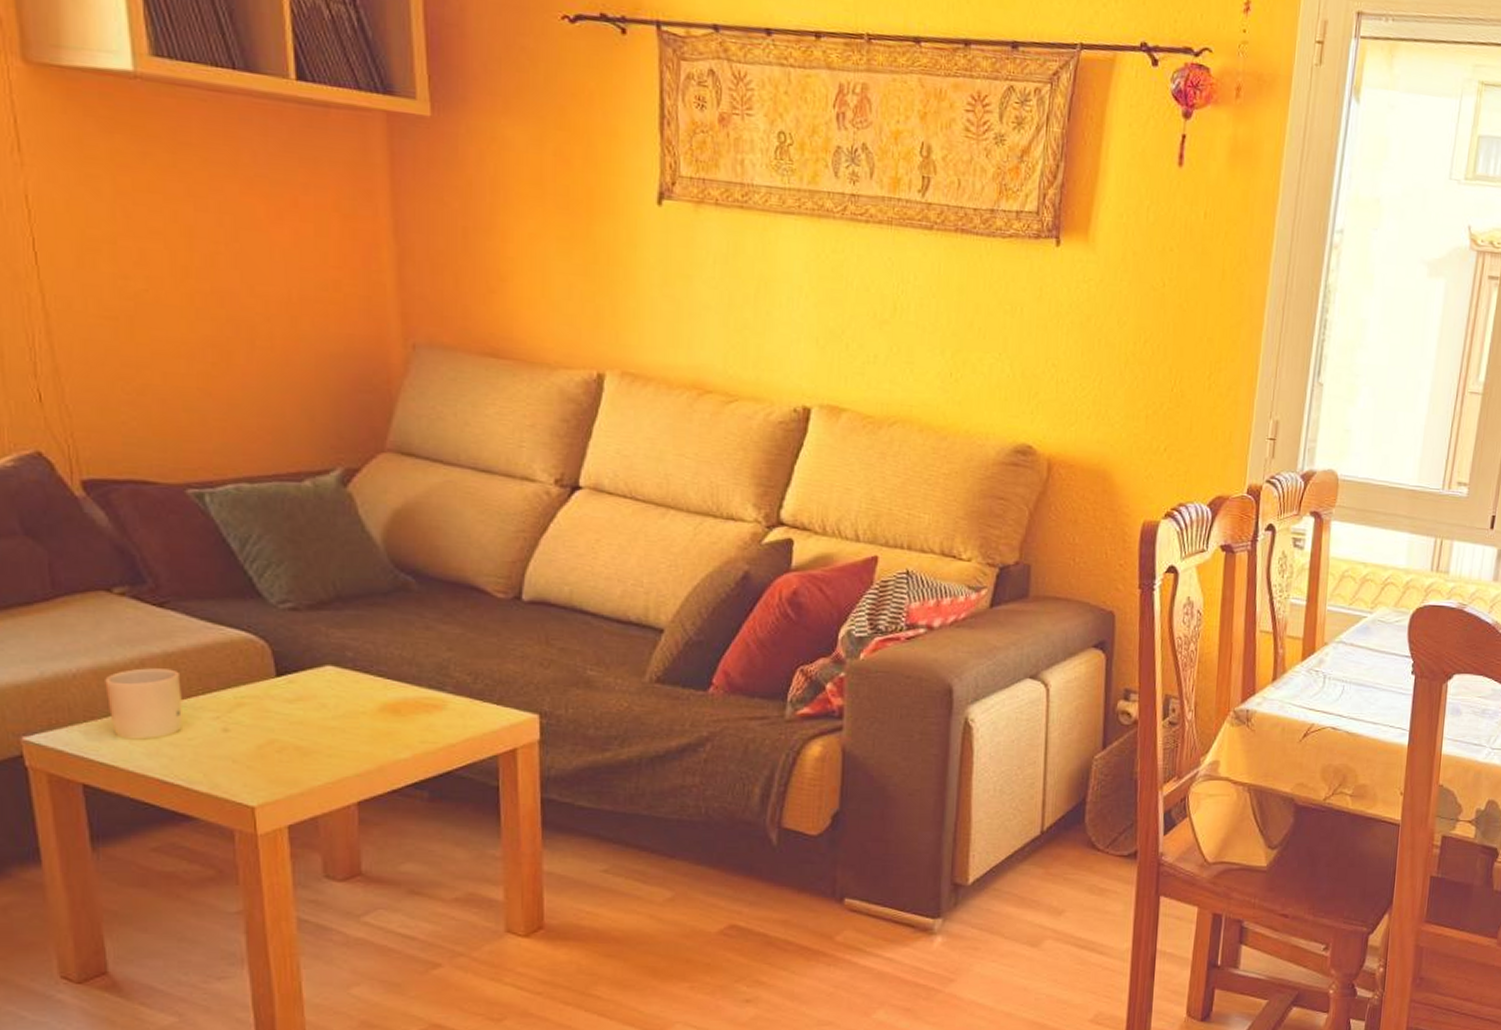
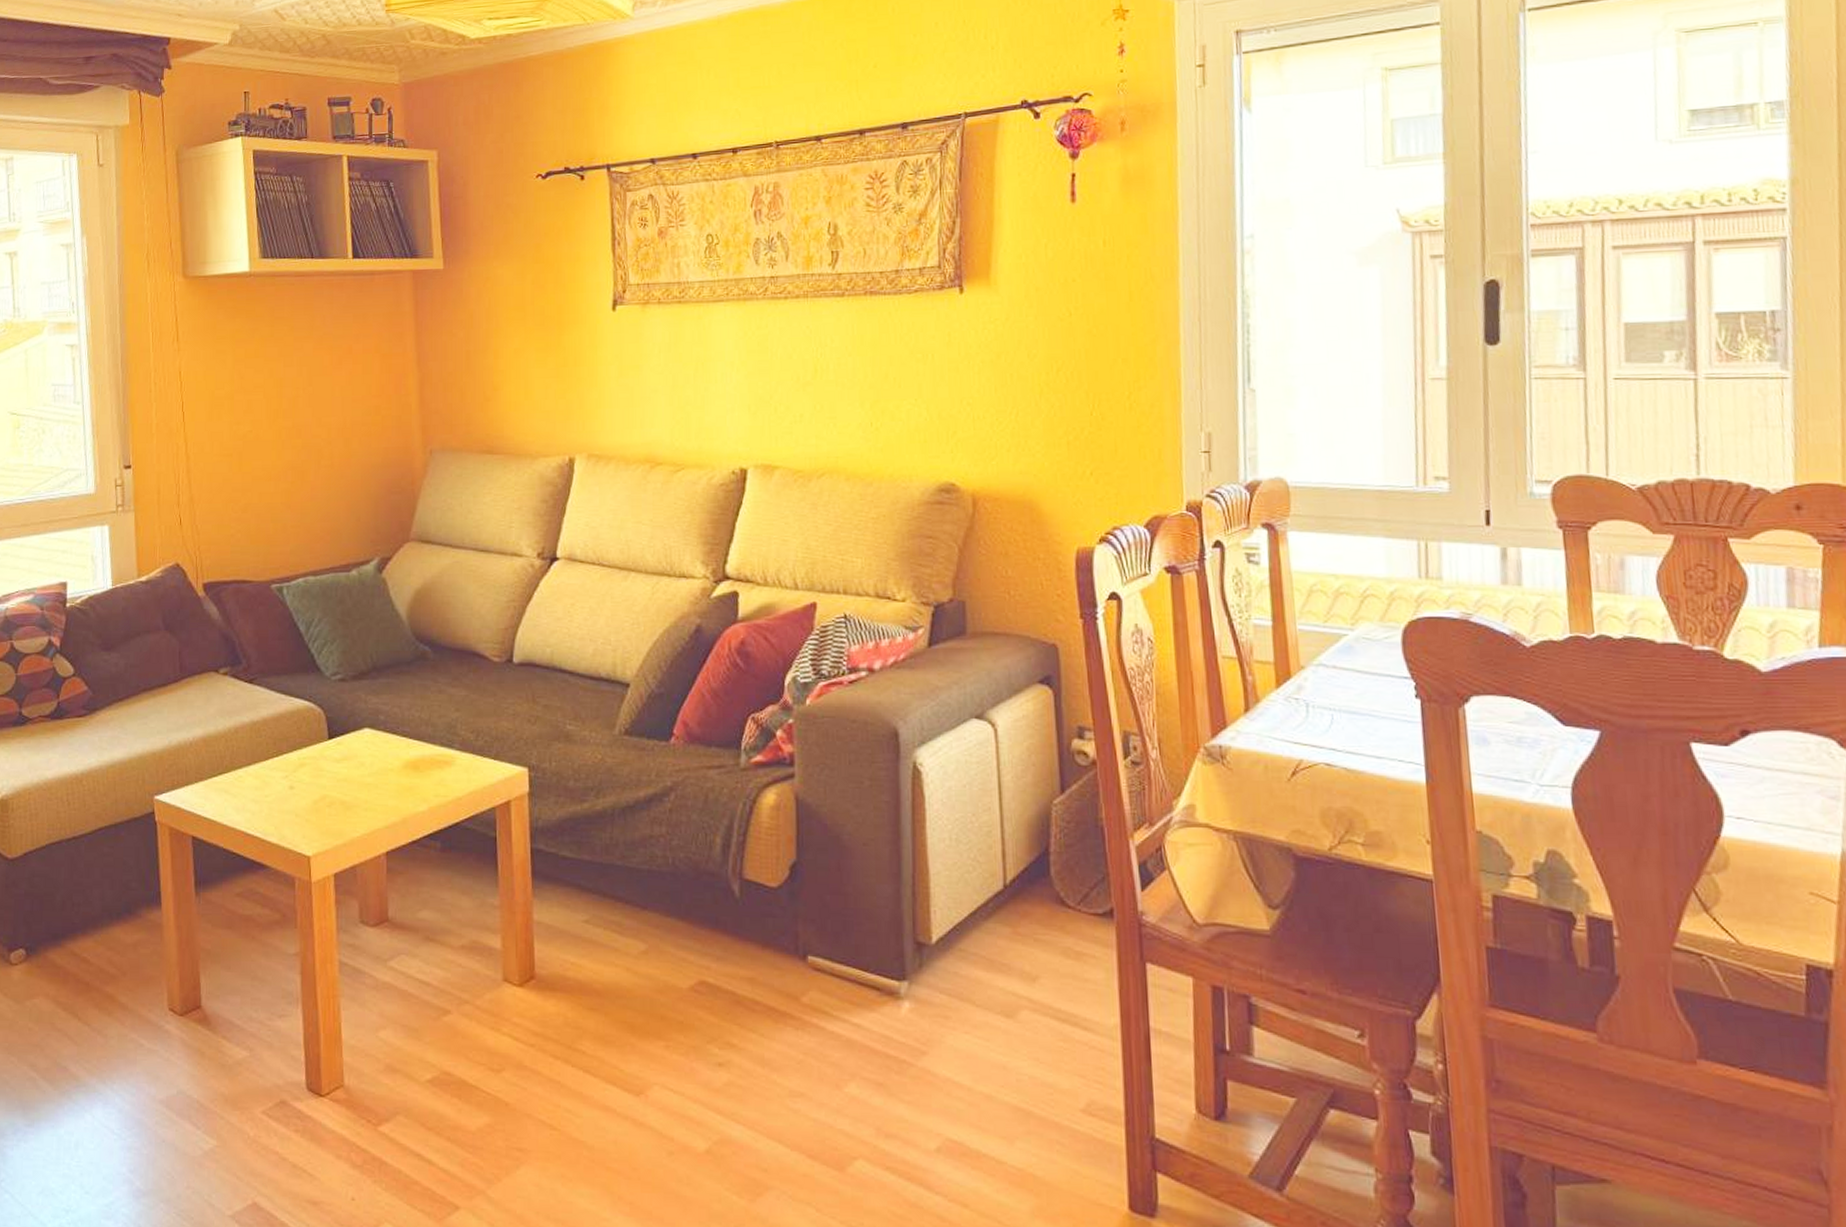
mug: present [105,668,182,740] -> none [211,735,262,797]

